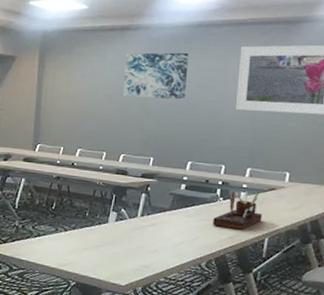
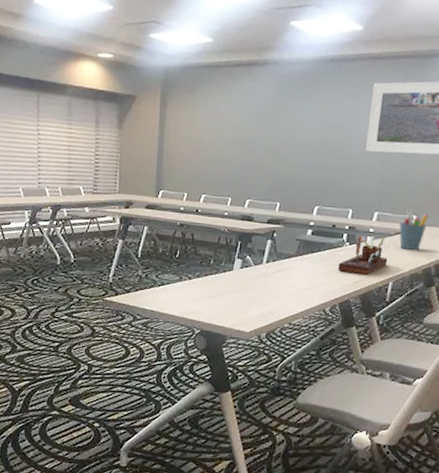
wall art: present [123,52,189,100] -> none [249,90,319,141]
pen holder: none [272,165,302,207] -> present [399,209,429,251]

